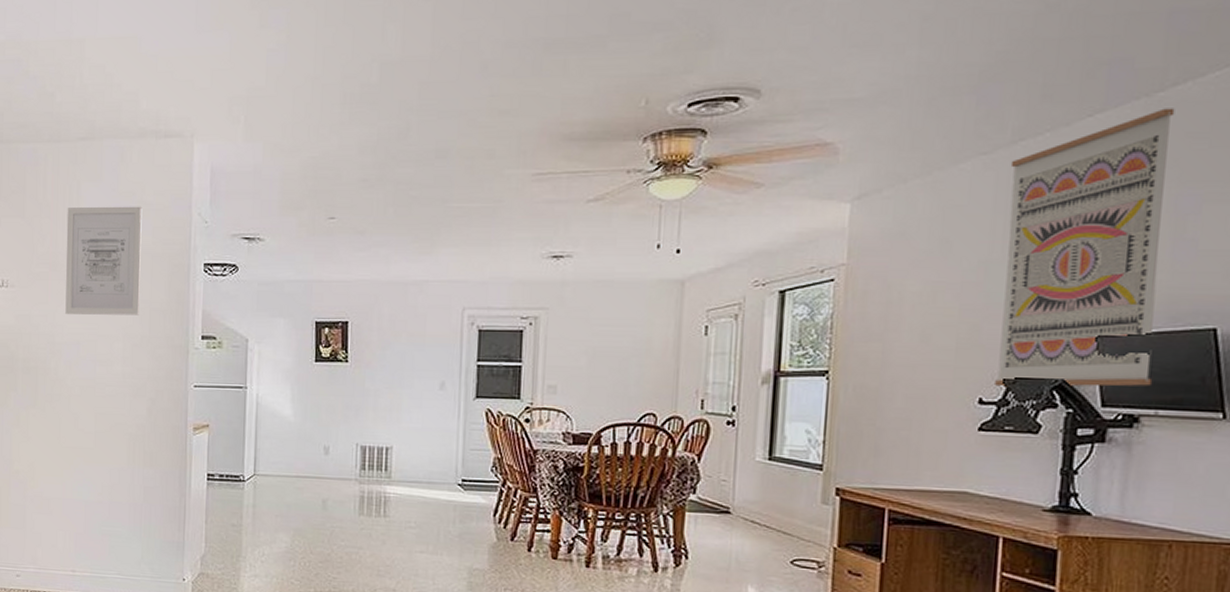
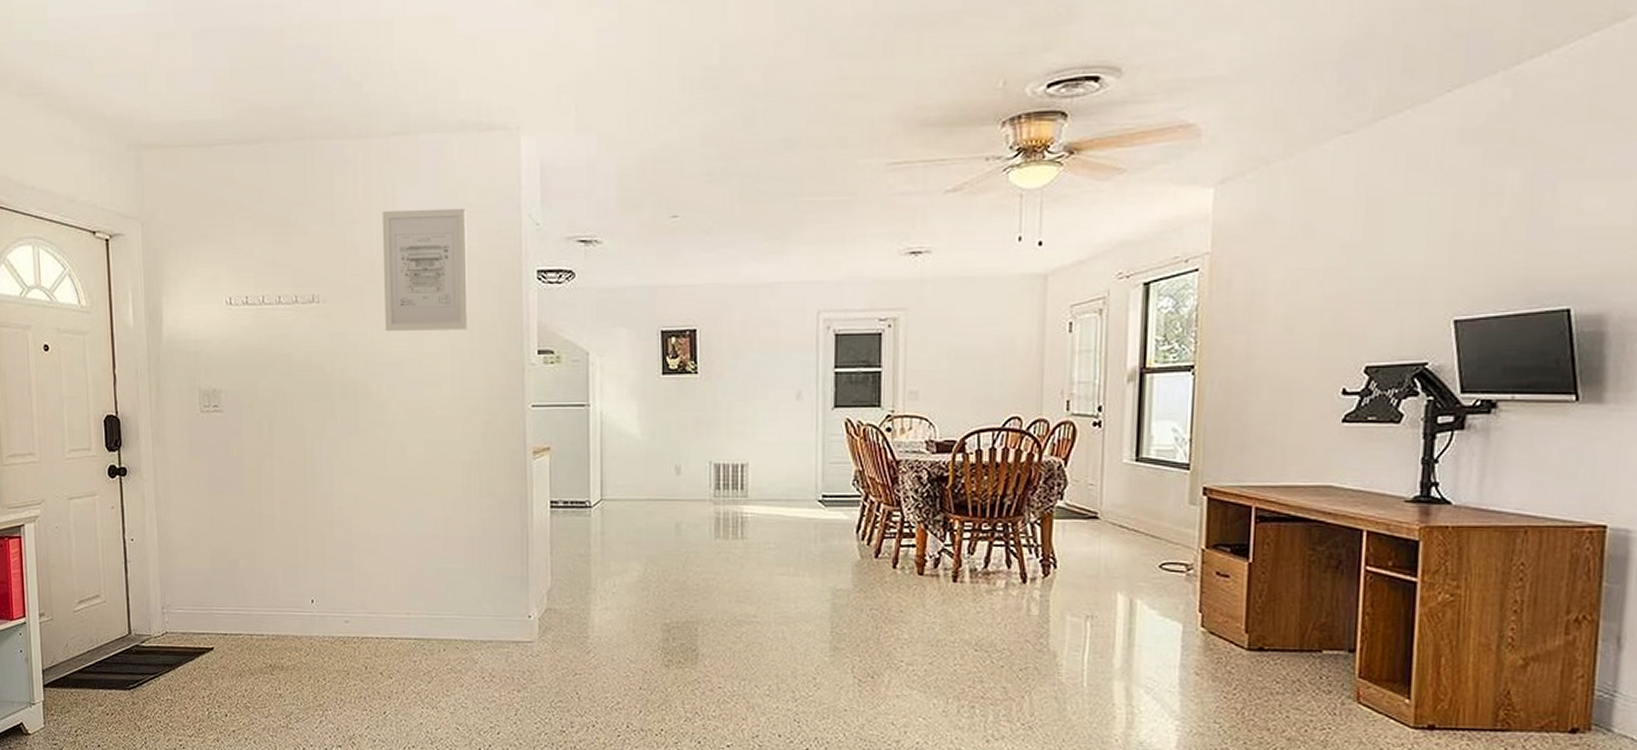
wall art: present [995,108,1175,387] -> none [1358,82,1531,376]

